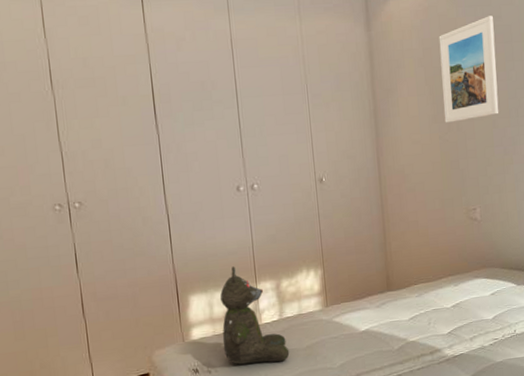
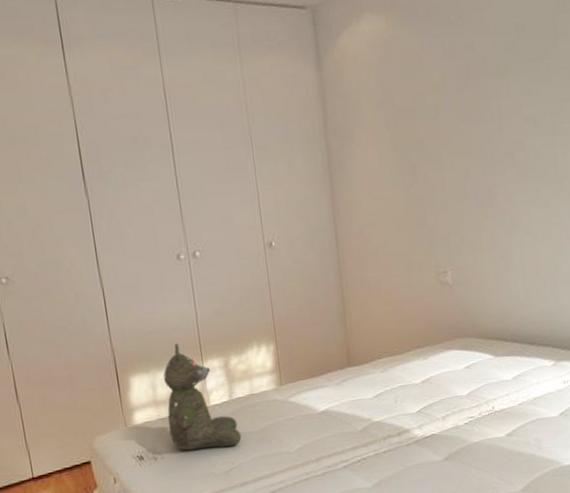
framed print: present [439,16,499,123] -> none [400,46,473,174]

